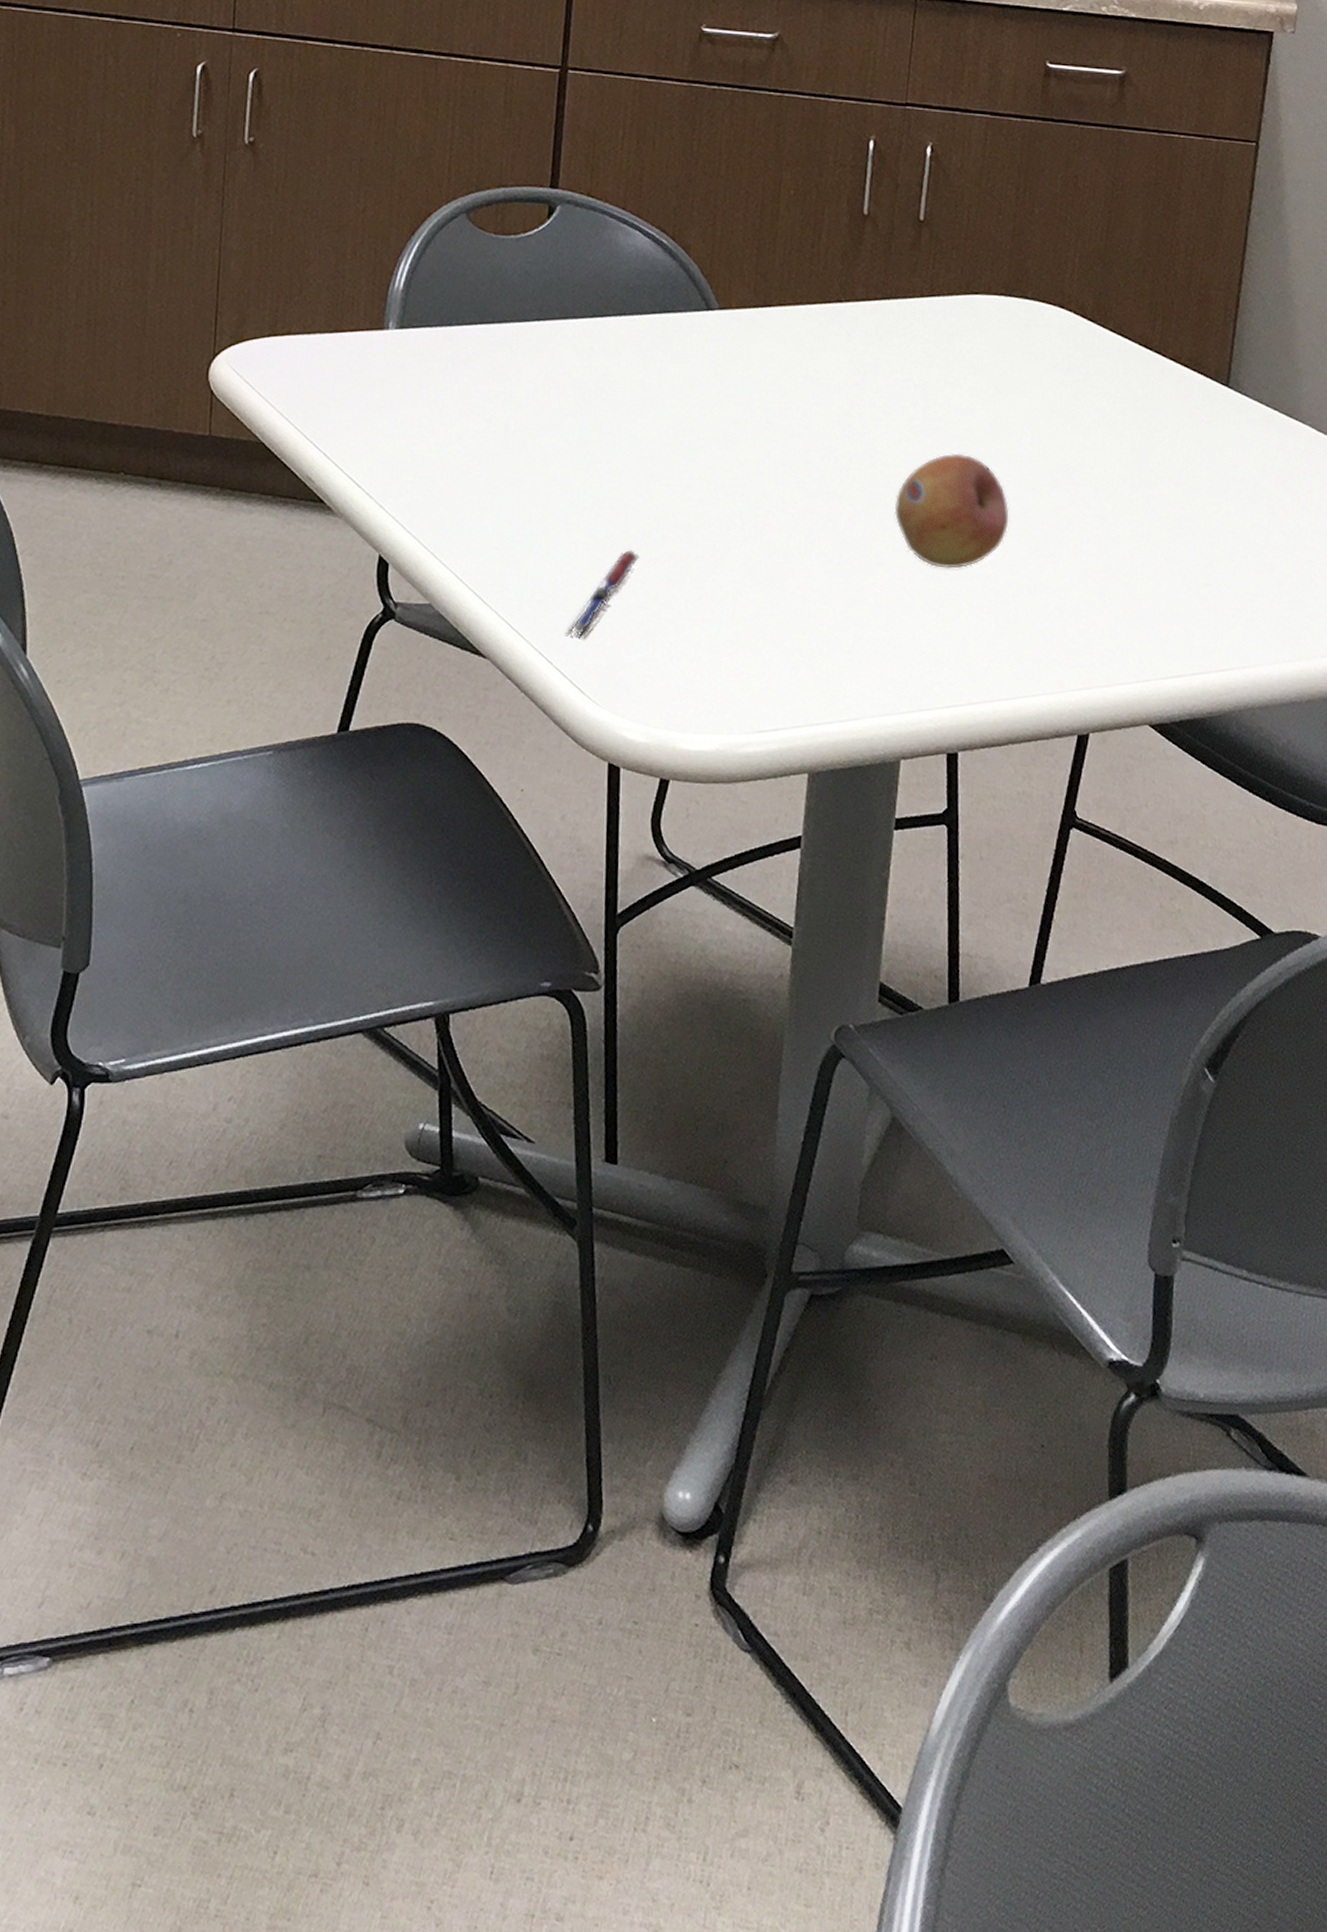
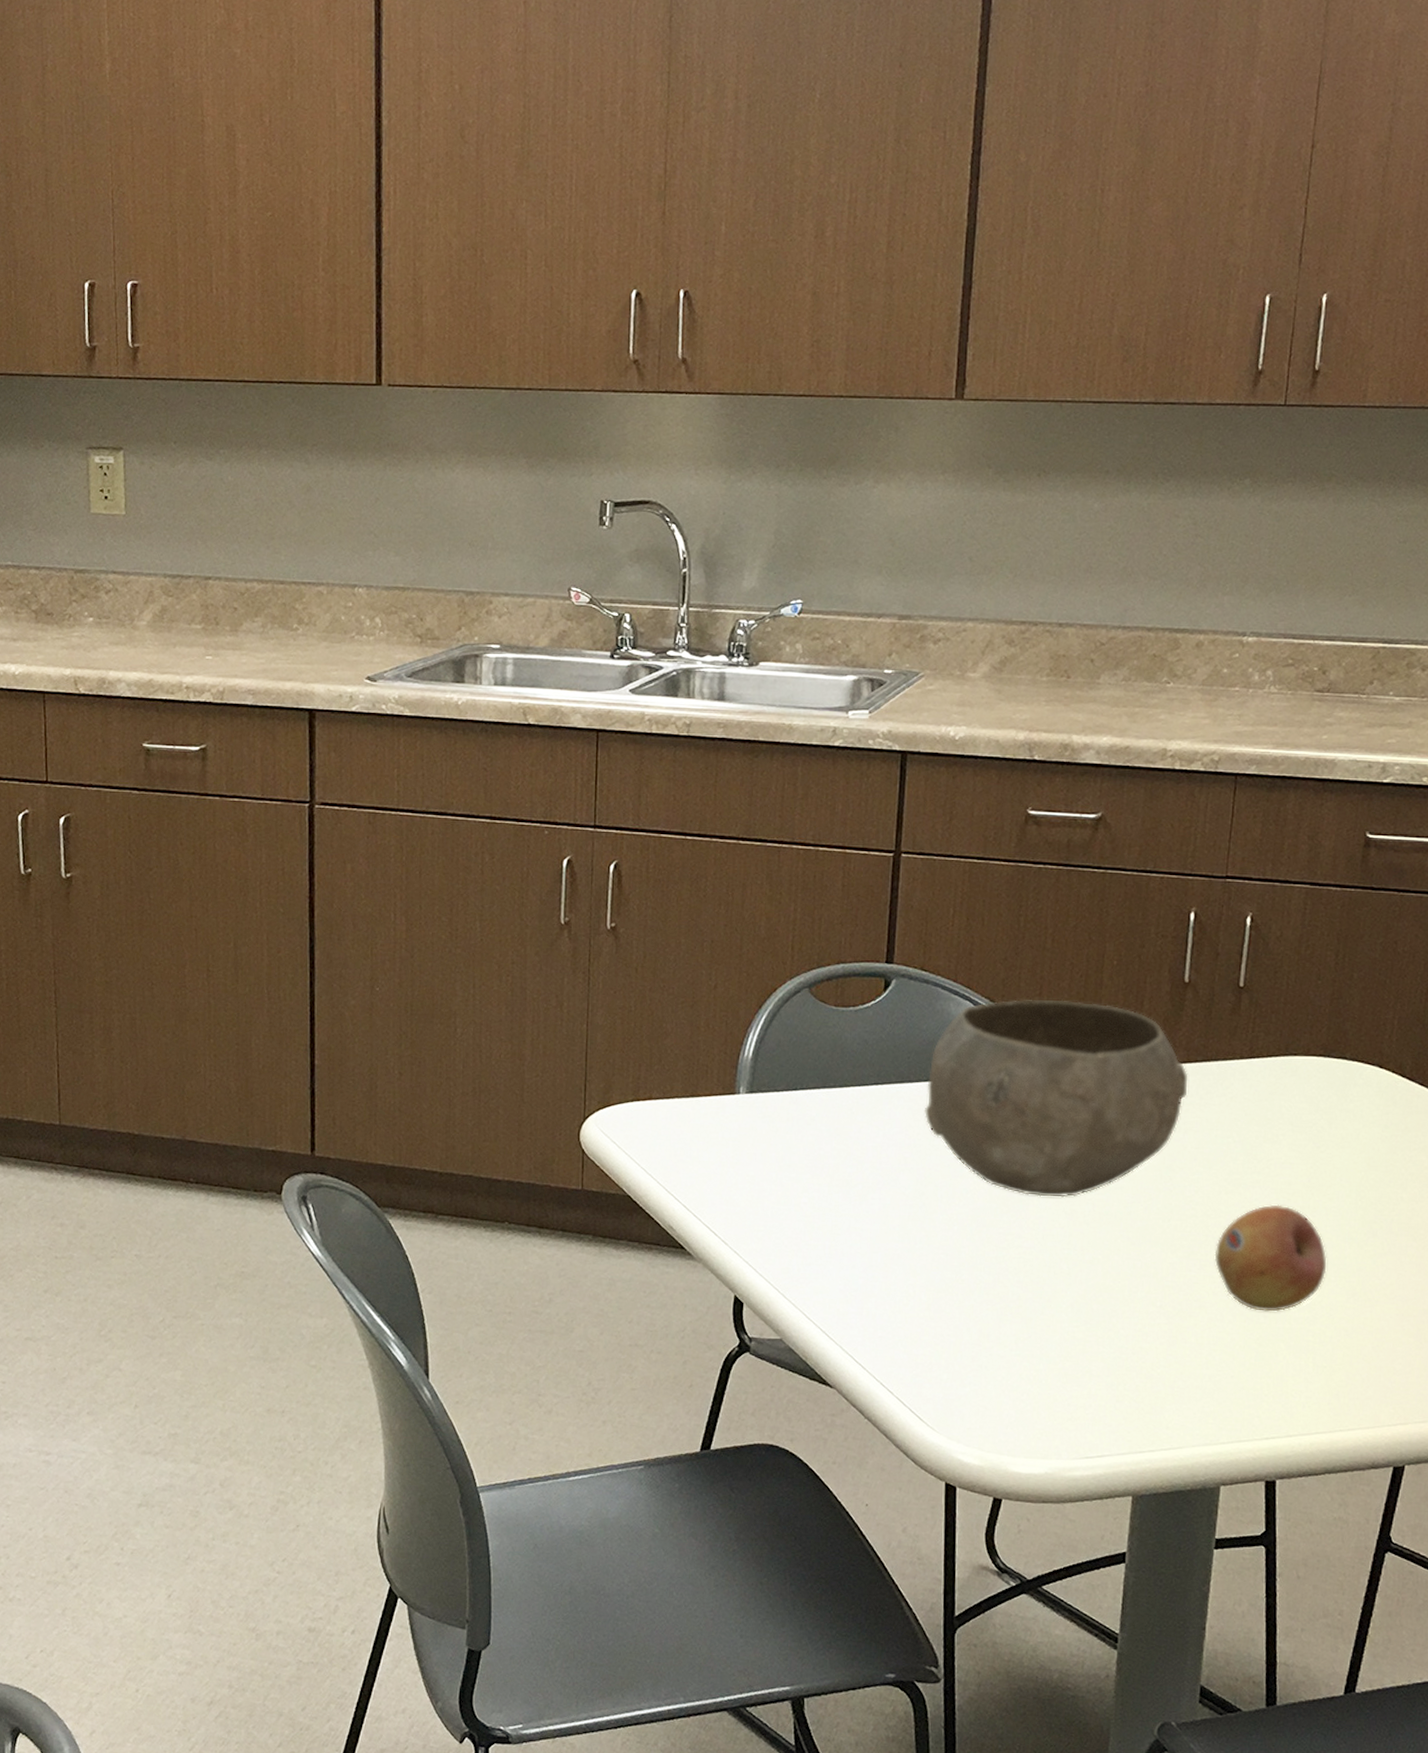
pen: present [566,549,640,637] -> none [905,1291,973,1370]
bowl: none [589,229,867,445] -> present [924,999,1188,1198]

